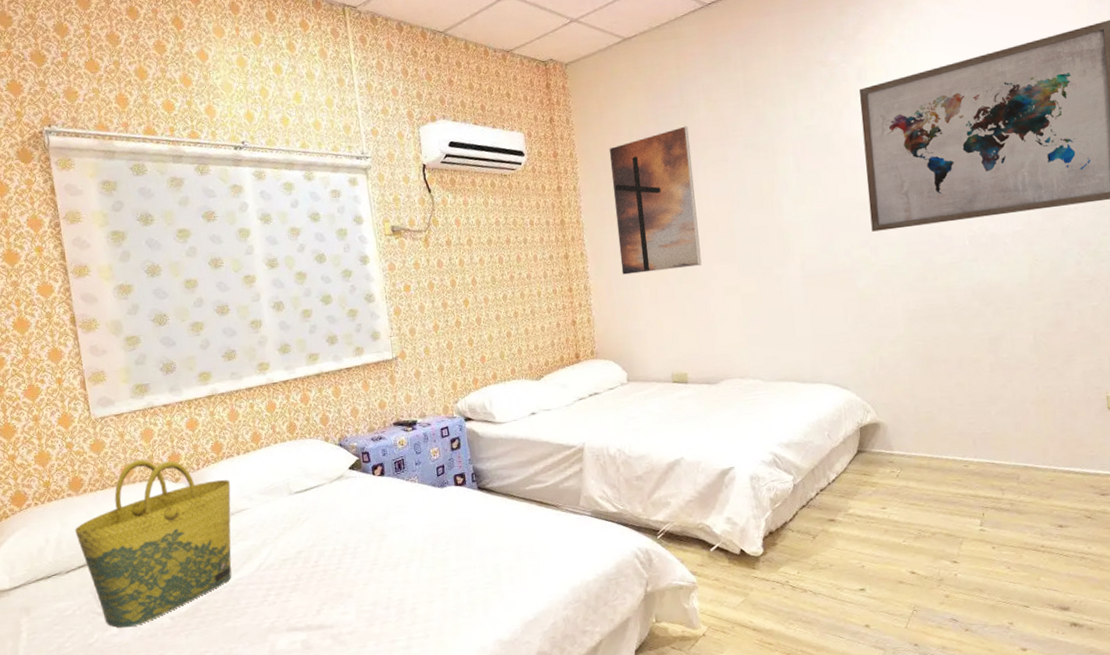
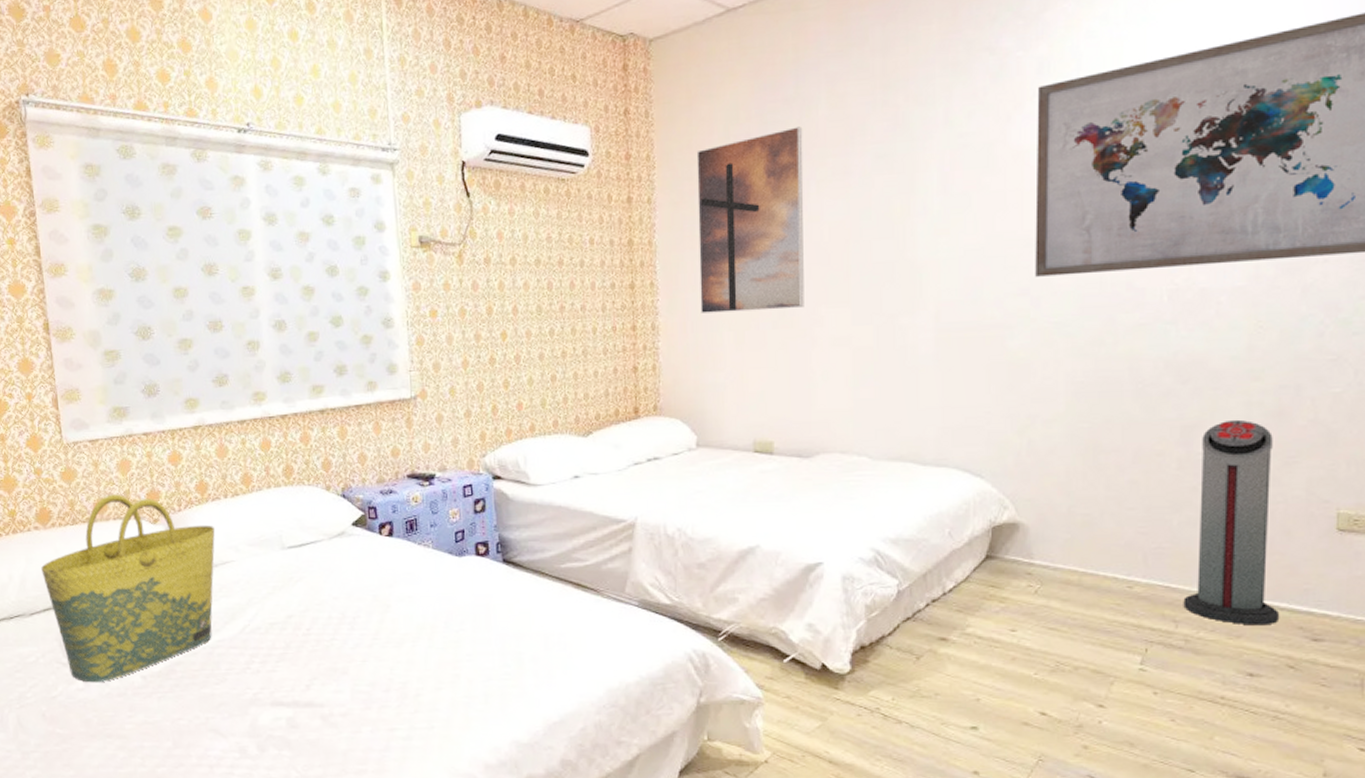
air purifier: none [1005,330,1075,488] -> present [1183,419,1279,626]

